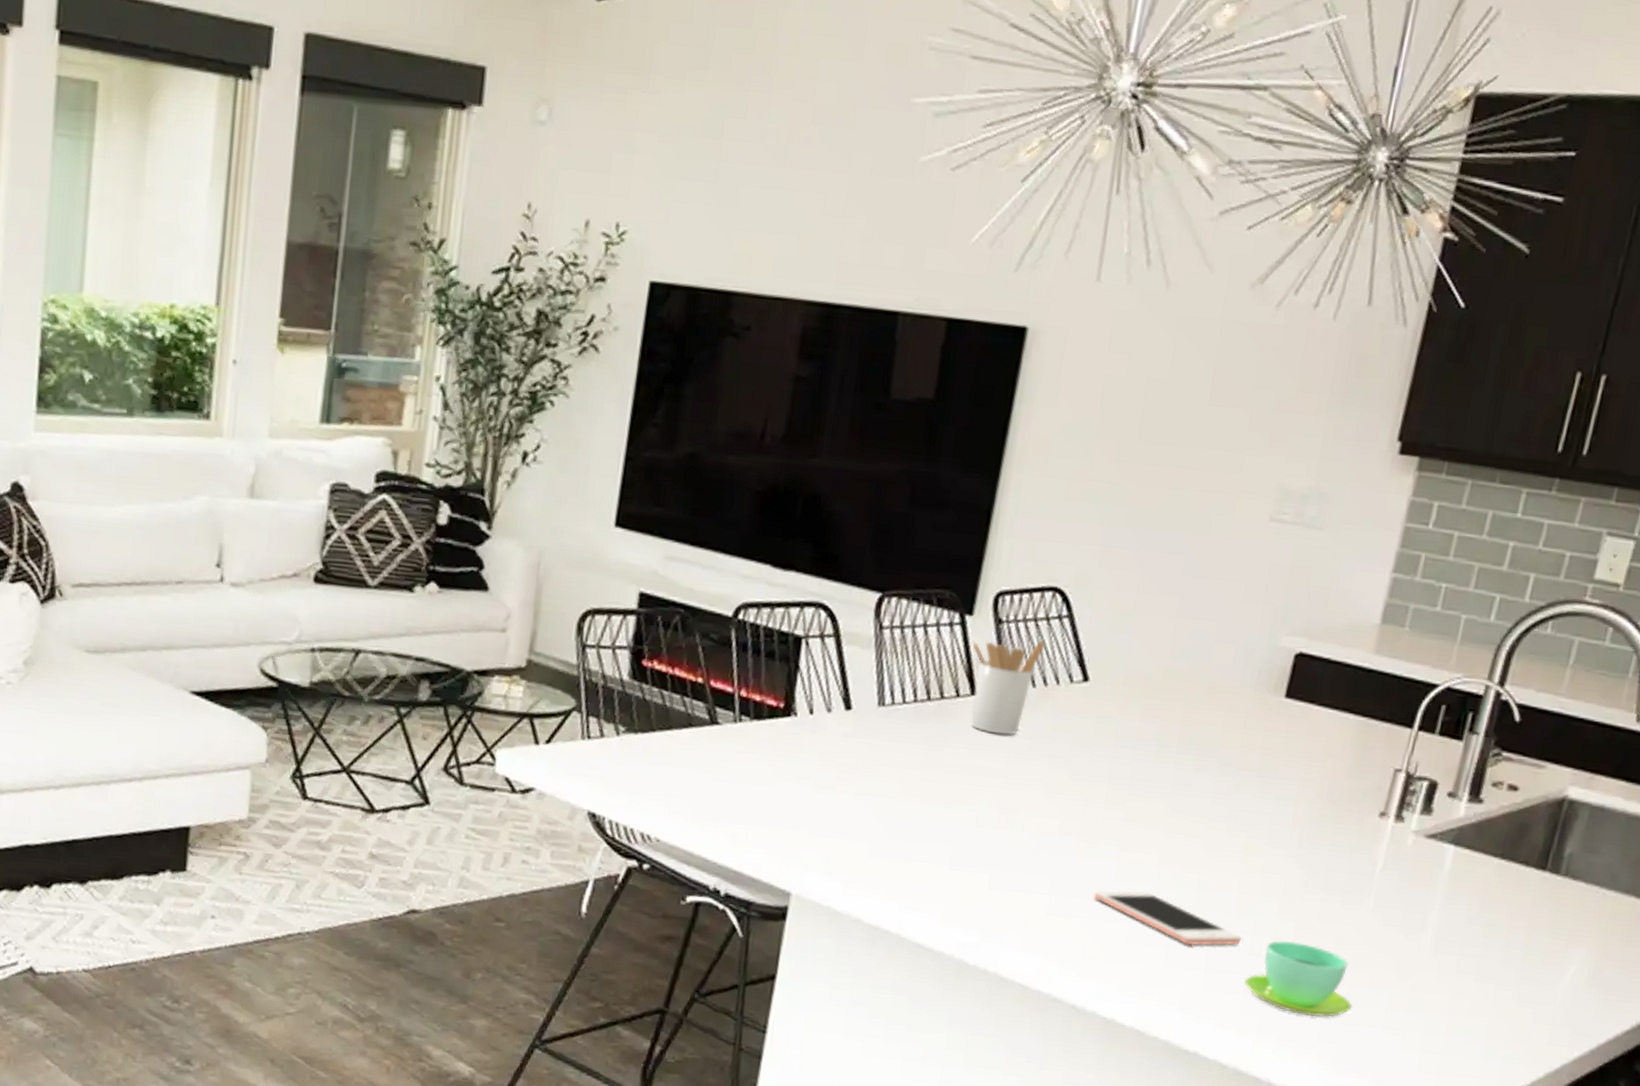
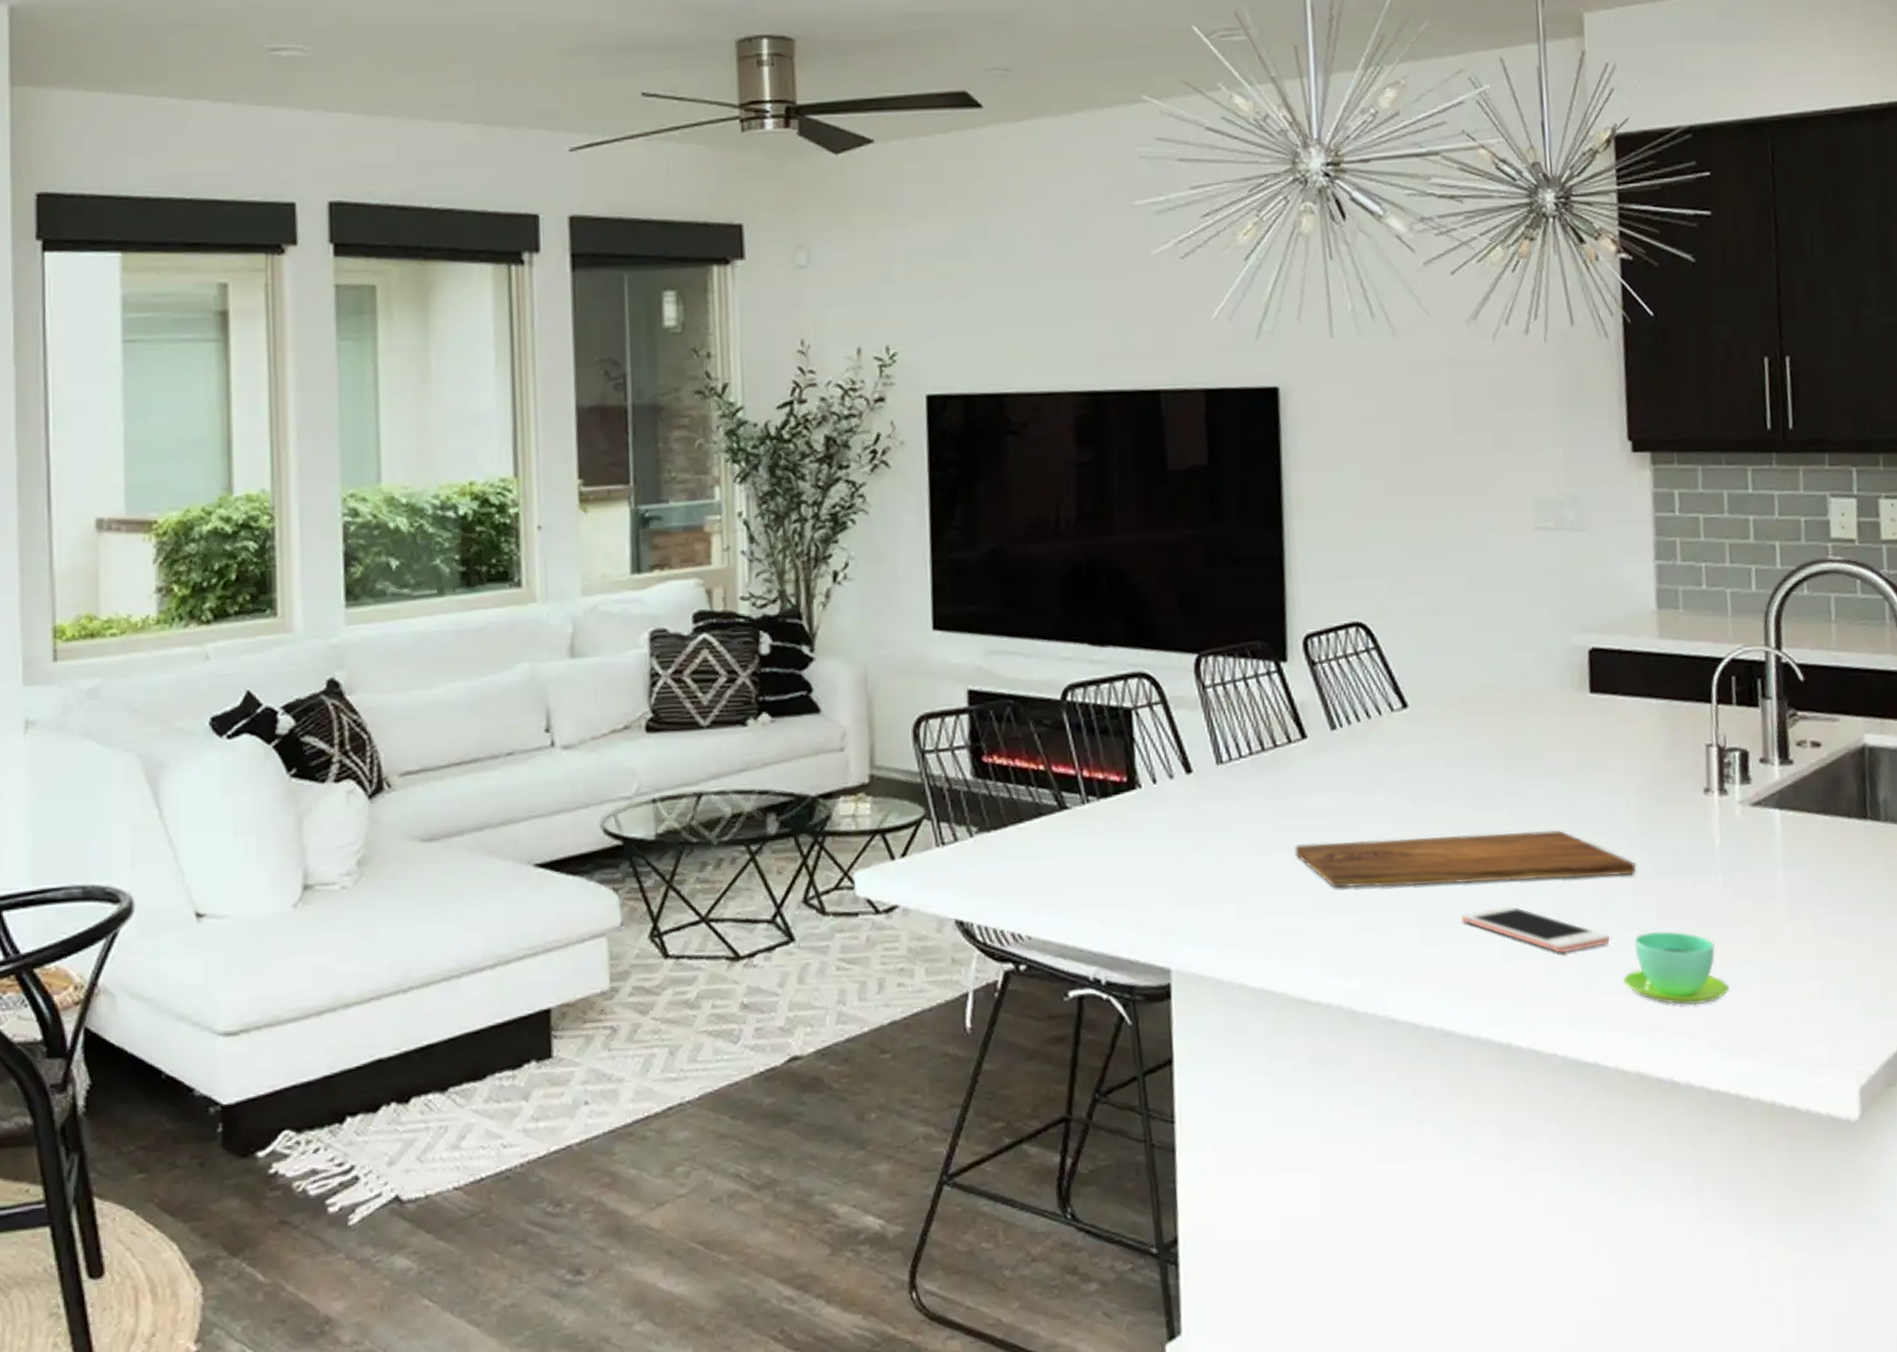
cutting board: none [939,797,1287,884] -> present [1295,830,1636,888]
utensil holder: present [971,640,1045,735] -> none [1291,675,1360,774]

